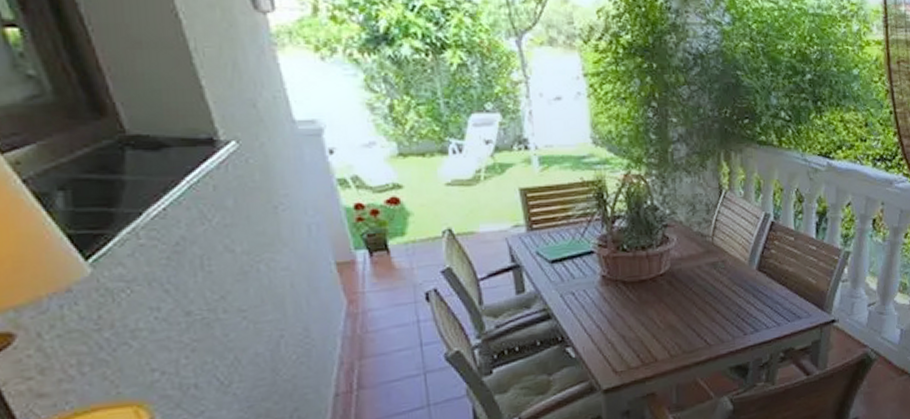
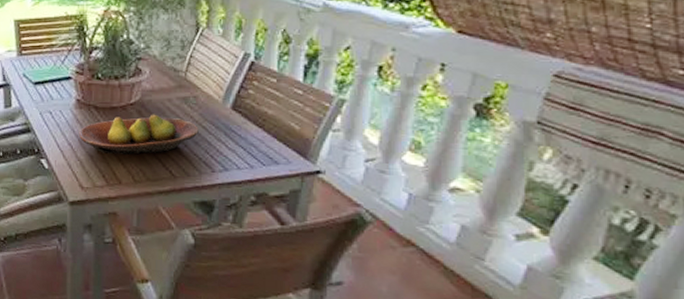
fruit bowl: none [606,283,729,332] -> present [78,114,199,154]

